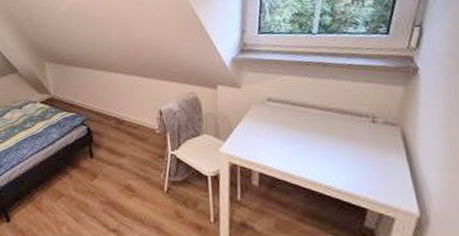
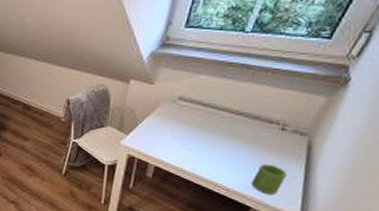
mug: none [359,159,393,192] -> present [251,164,288,195]

